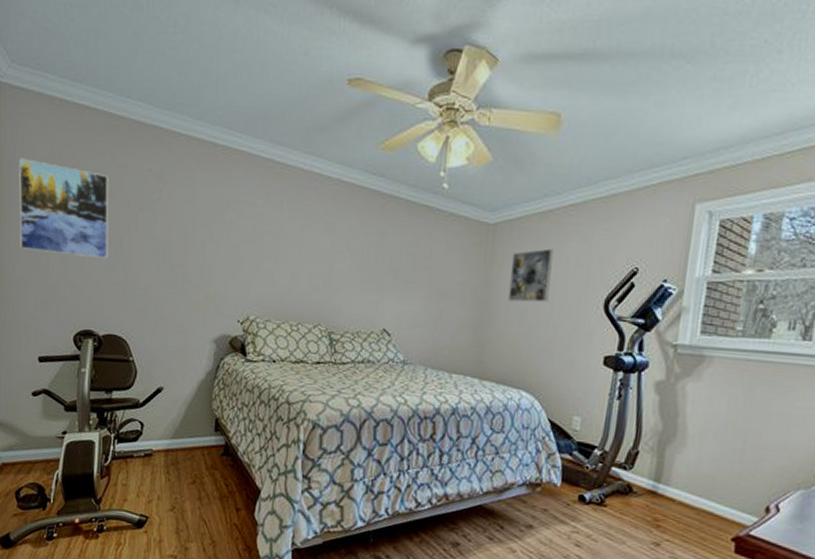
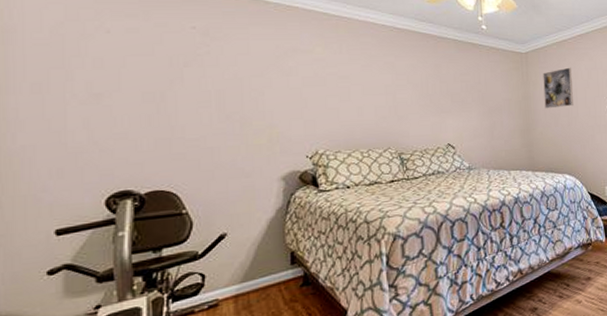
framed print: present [19,158,109,260] -> none [19,23,148,118]

